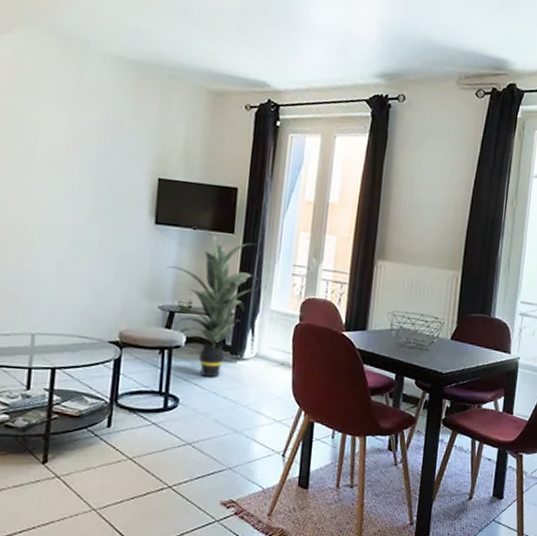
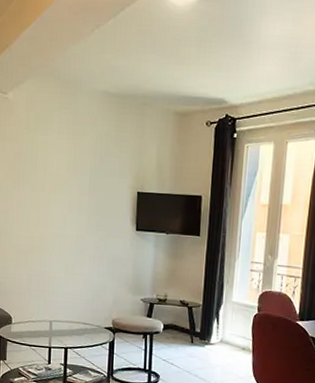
indoor plant: present [166,231,261,378] -> none [146,235,223,359]

